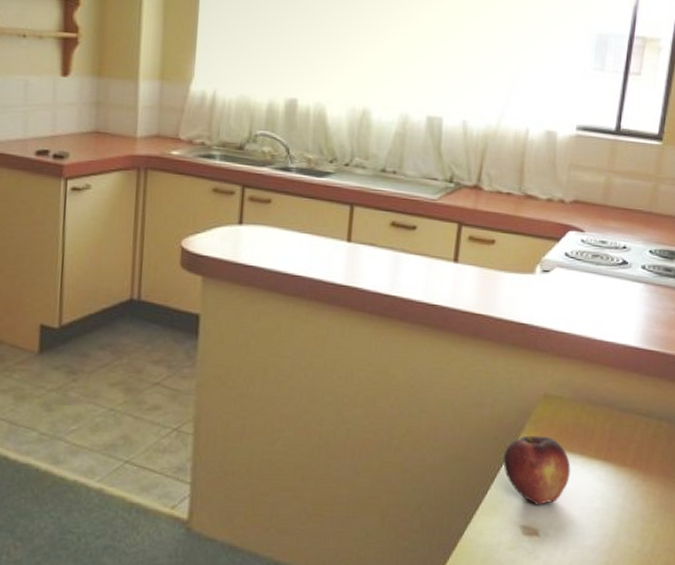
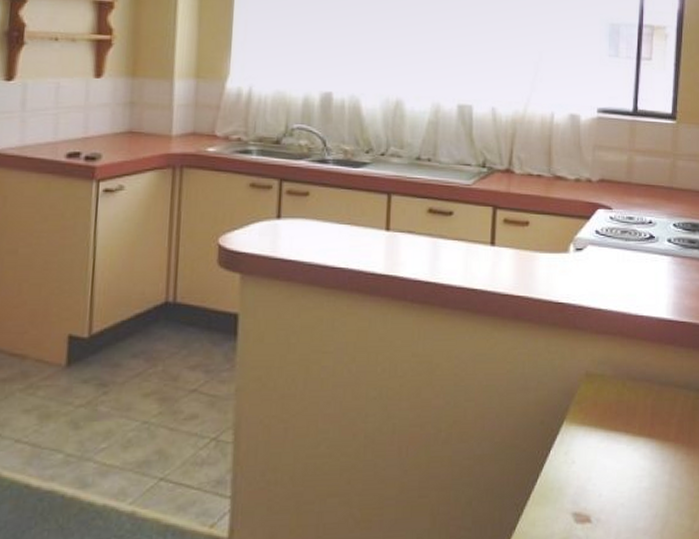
fruit: present [503,435,571,505] -> none [550,416,617,490]

